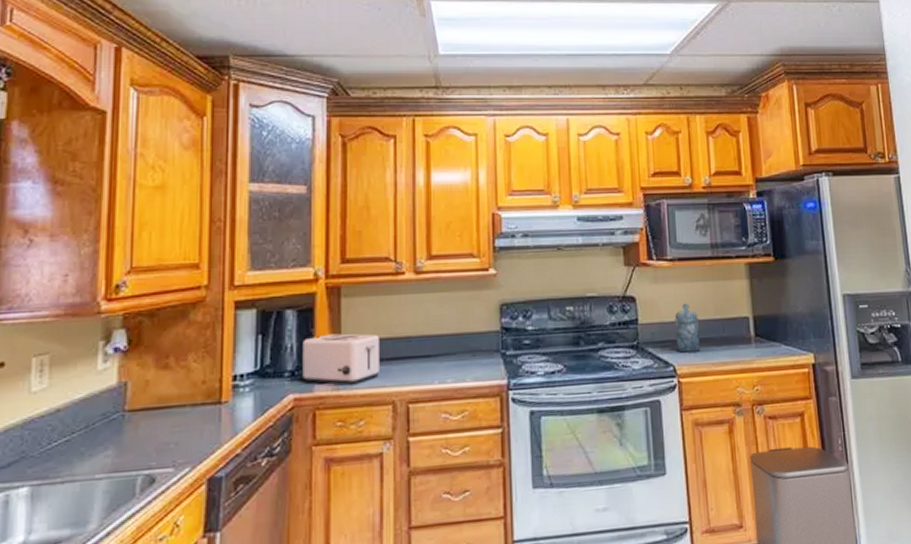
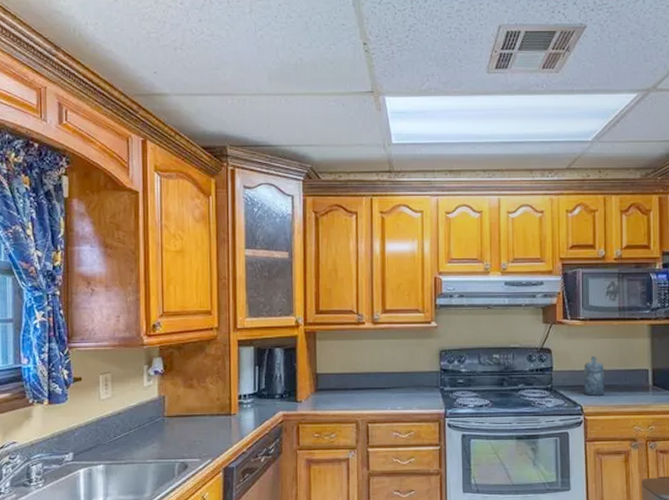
toaster: present [302,333,379,385] -> none [288,368,346,407]

